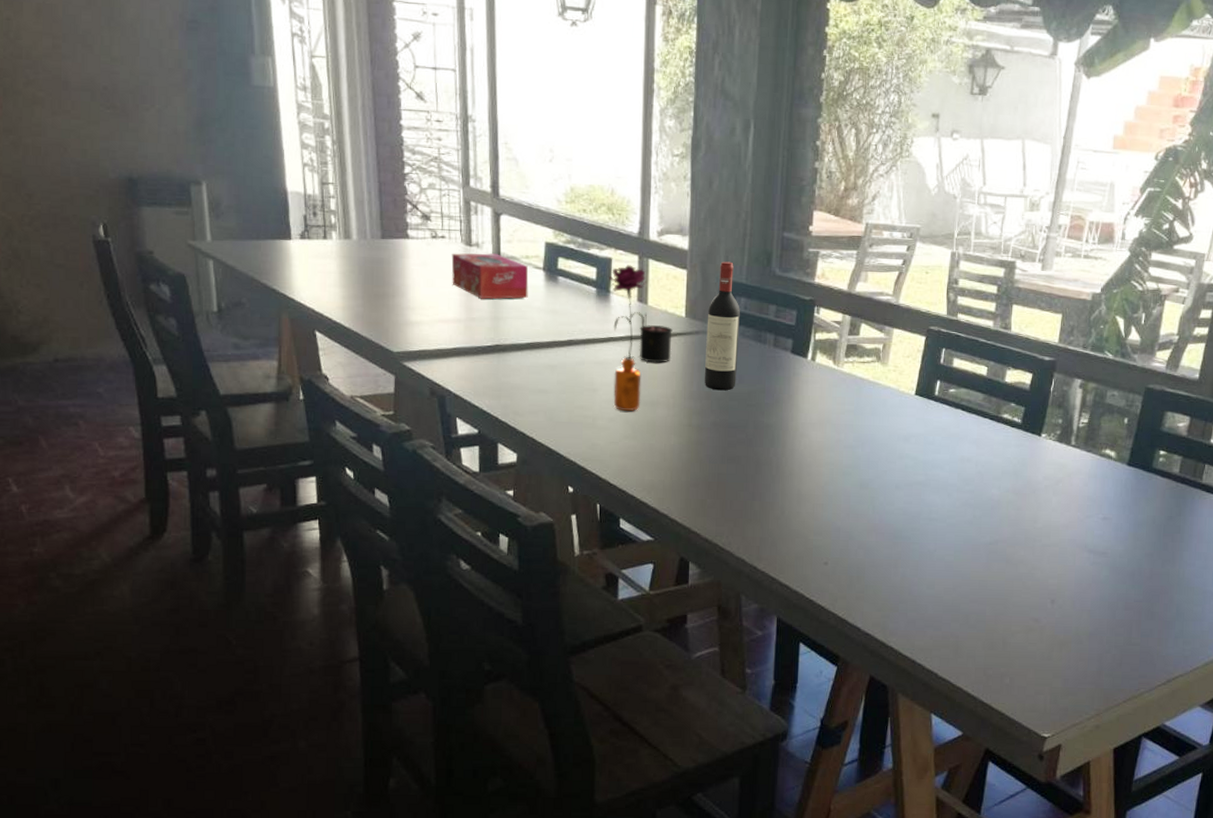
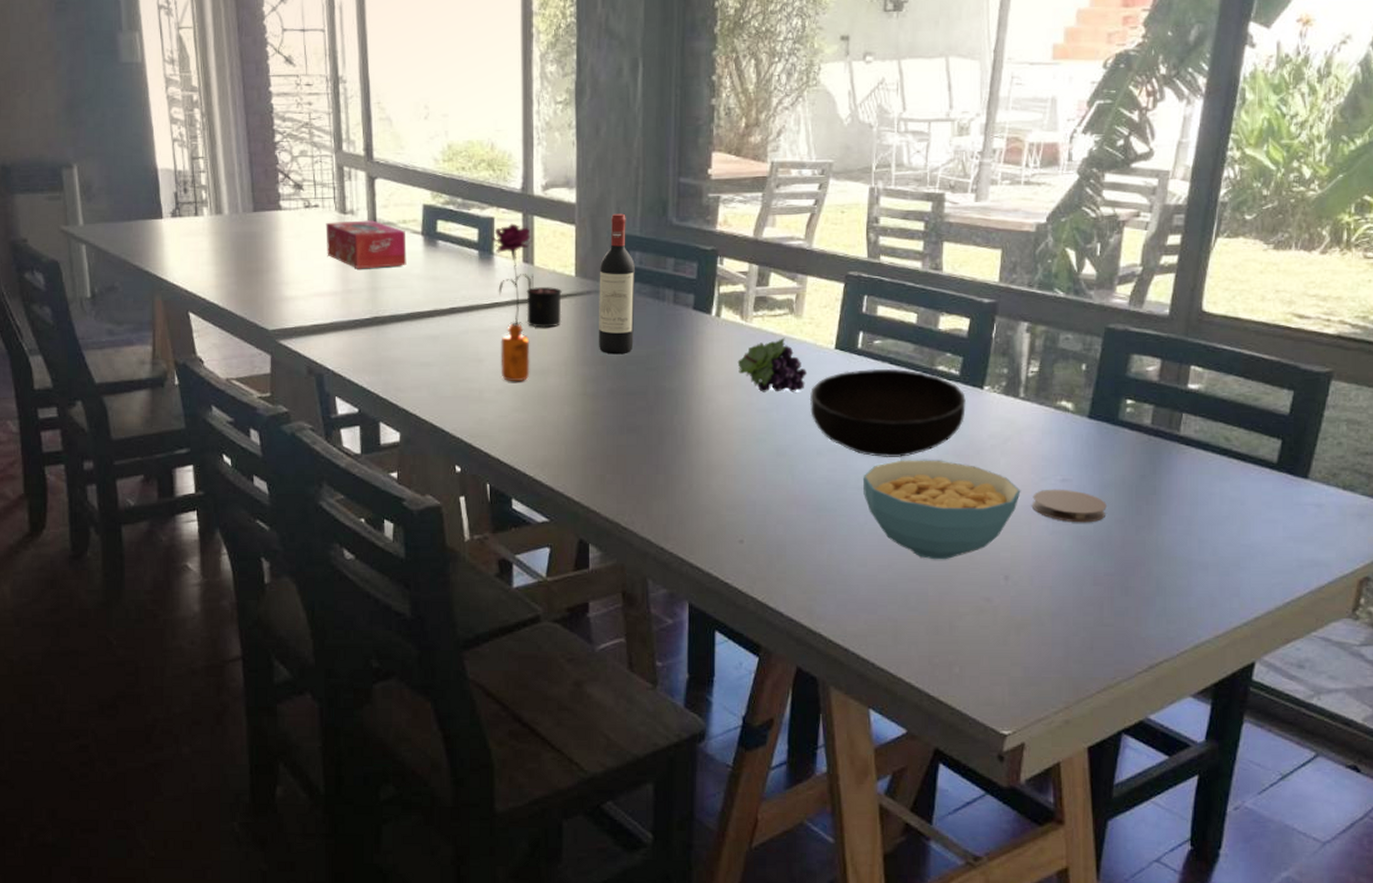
fruit: none [829,382,890,432] -> present [737,337,808,392]
bowl: none [891,413,1026,494] -> present [809,368,966,458]
cereal bowl: none [934,495,1069,585] -> present [863,460,1021,560]
coaster: none [1076,525,1139,556] -> present [1031,489,1107,523]

